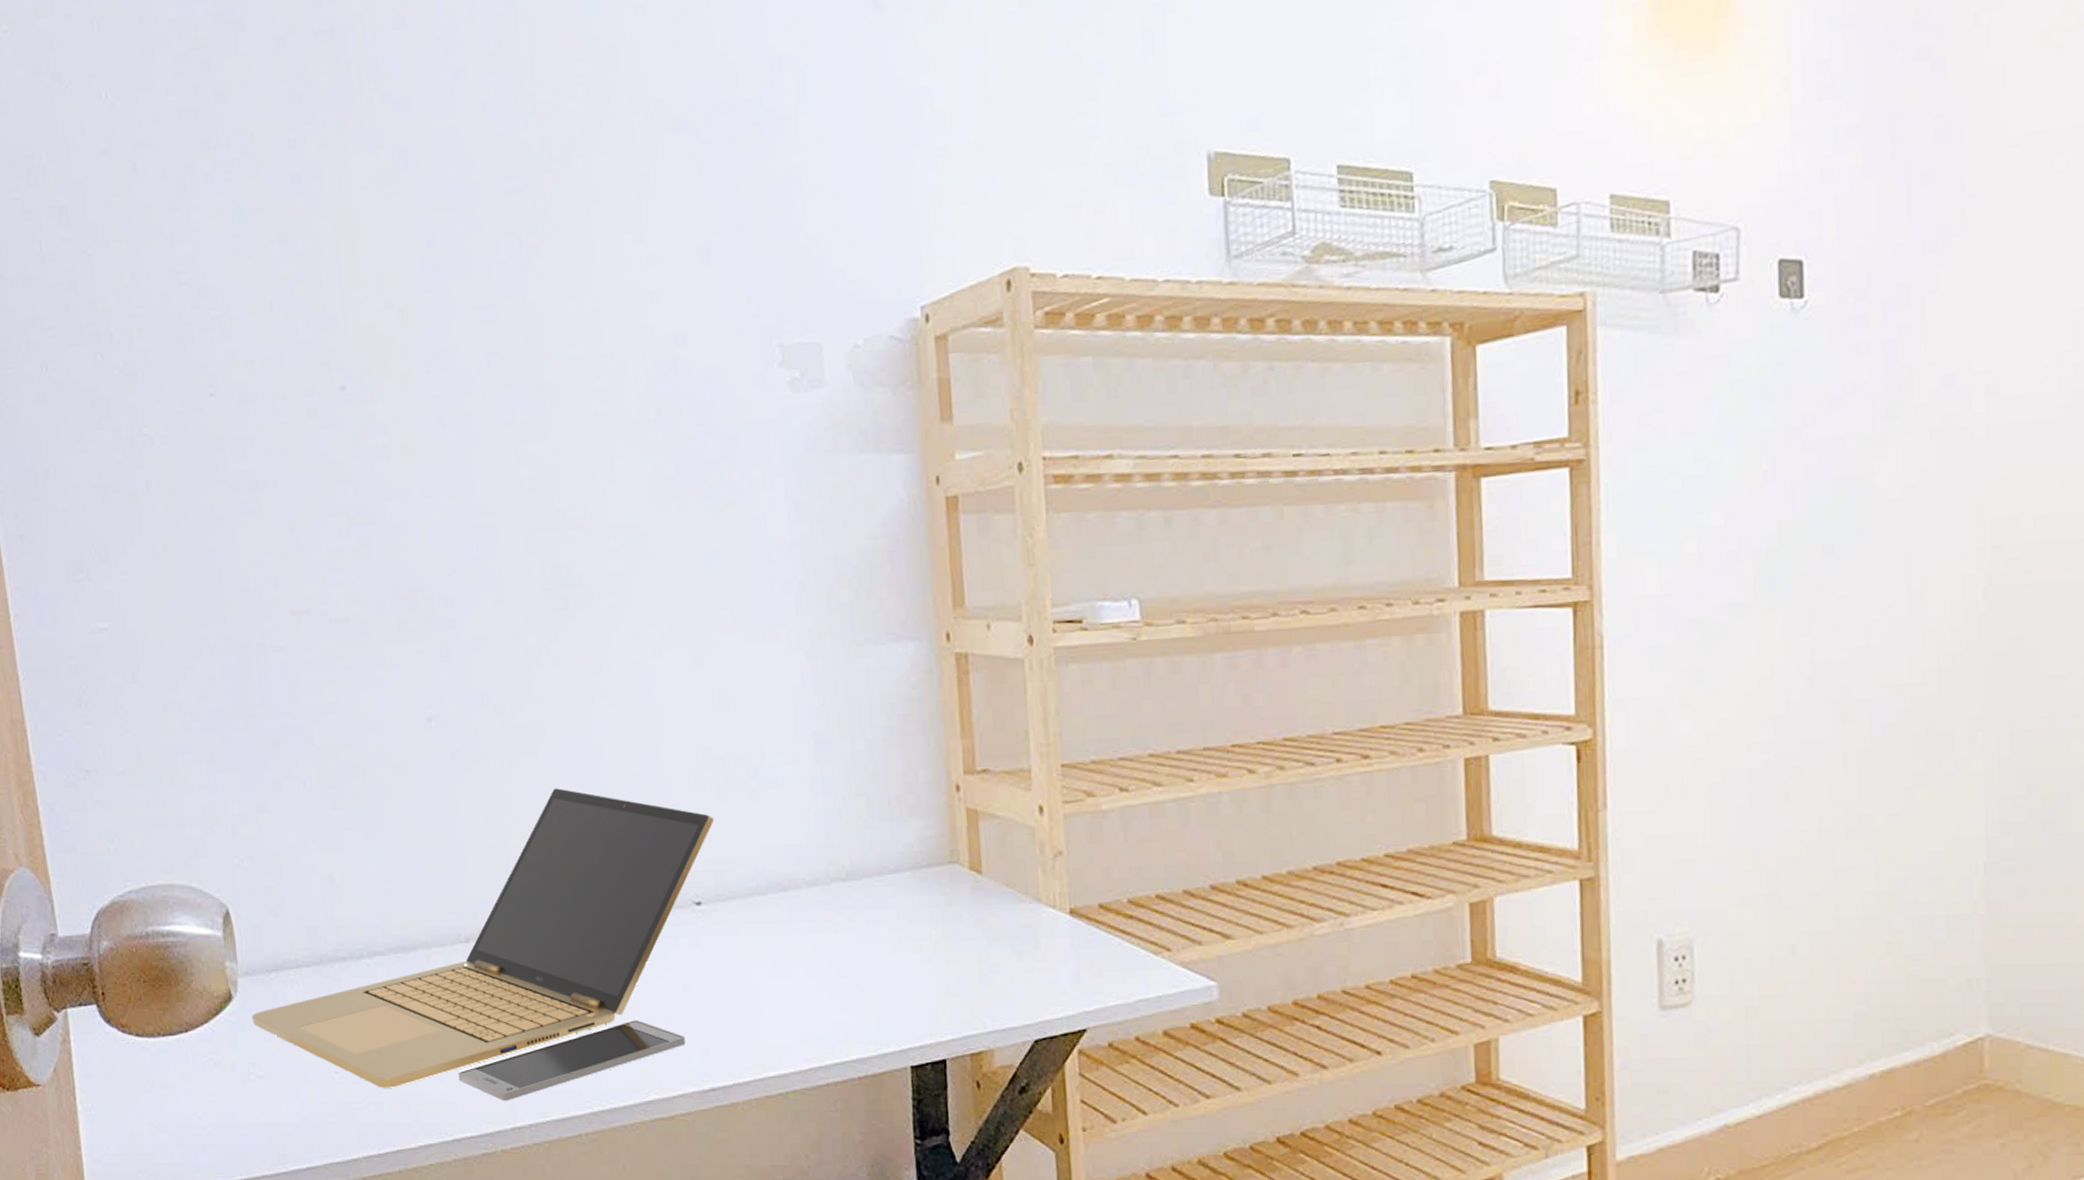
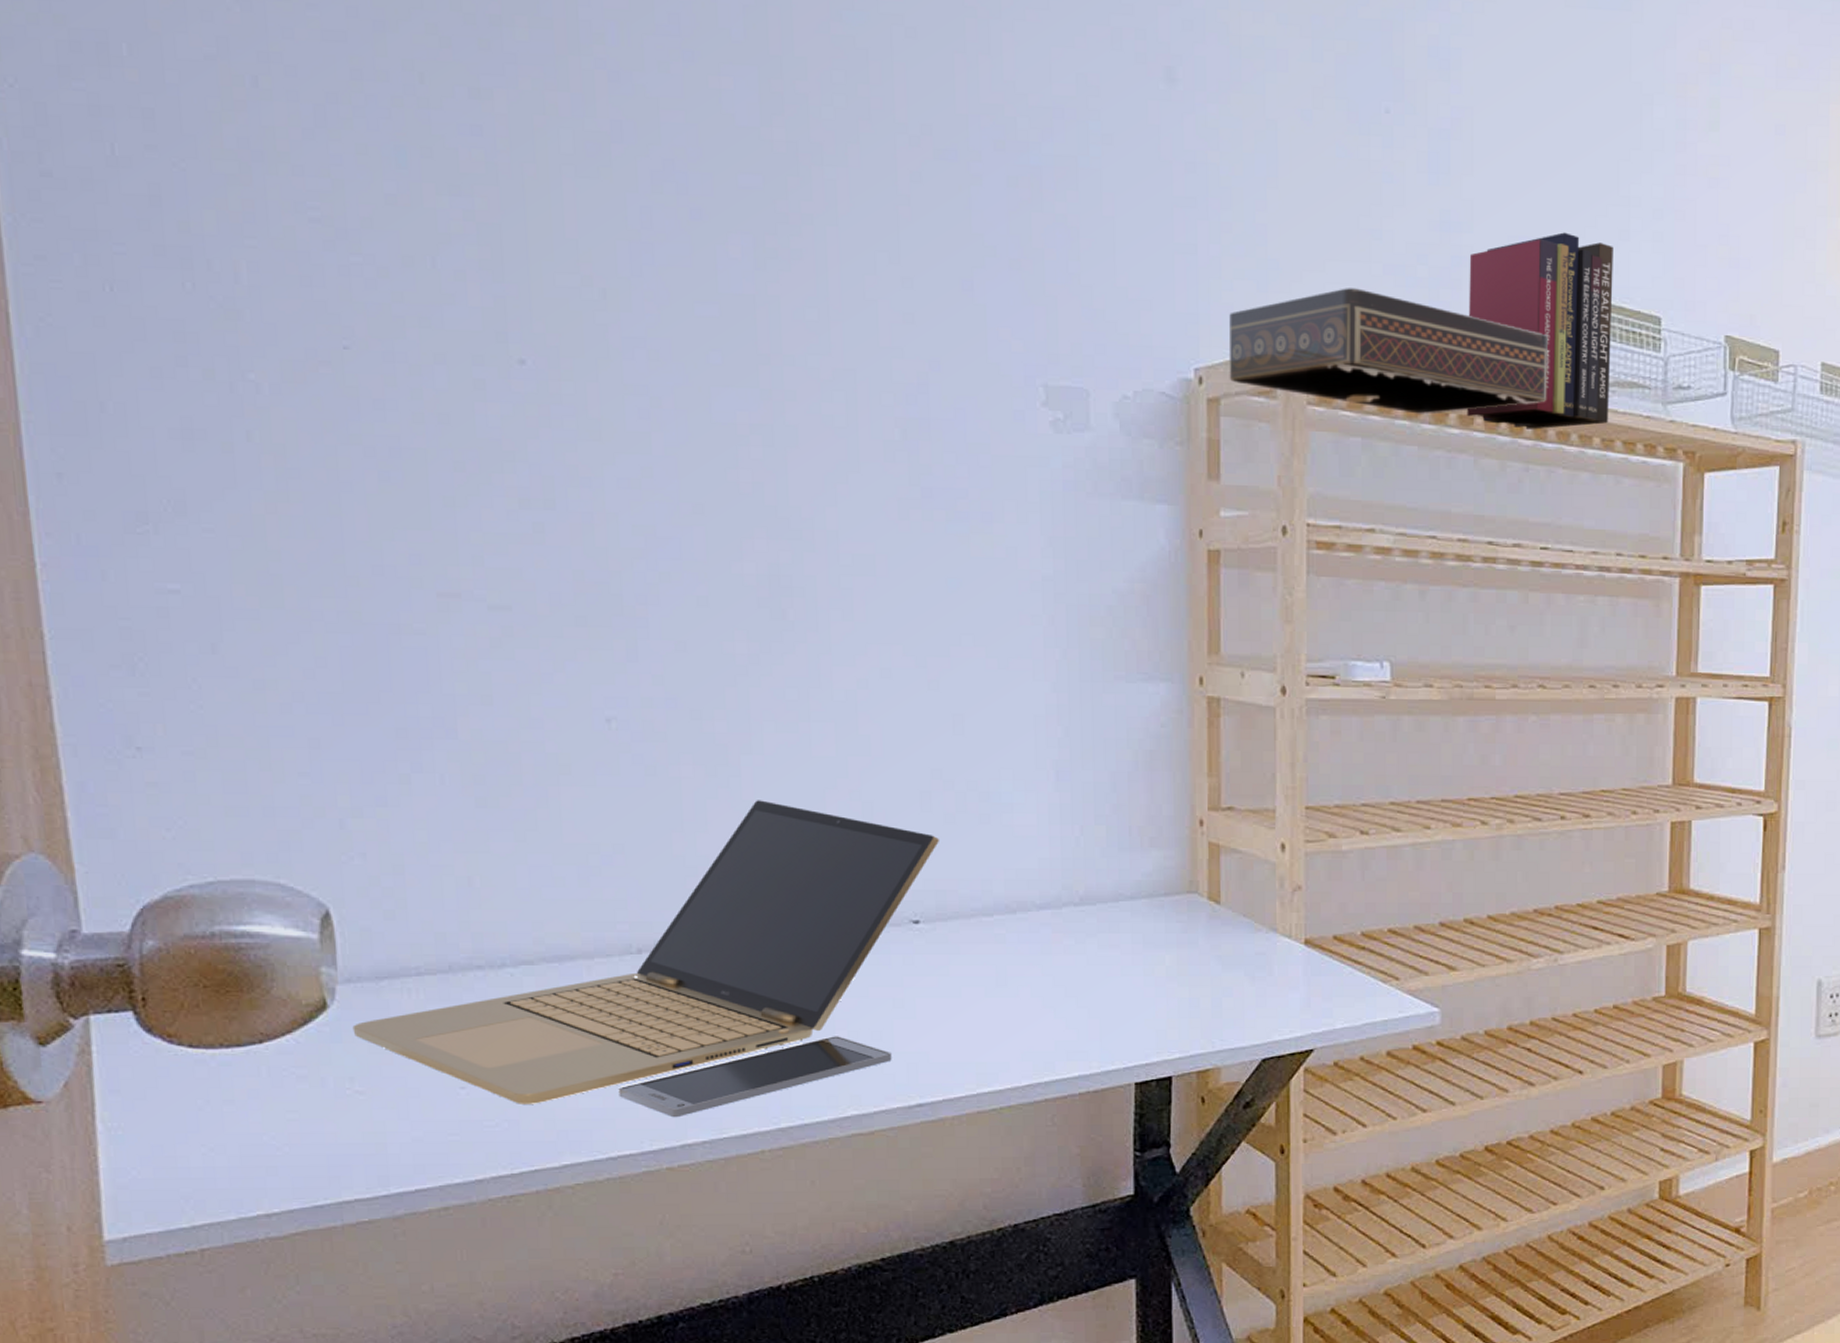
decorative box: none [951,194,1289,323] -> present [1228,288,1548,414]
books: none [1193,93,1360,323] -> present [1467,232,1613,430]

